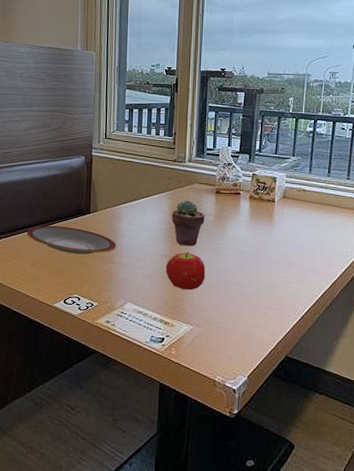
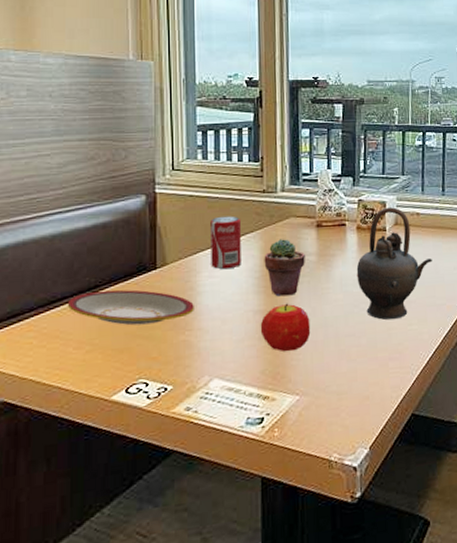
beverage can: none [130,177,155,220] -> present [210,216,241,270]
teapot: none [247,182,314,277] -> present [356,207,432,320]

